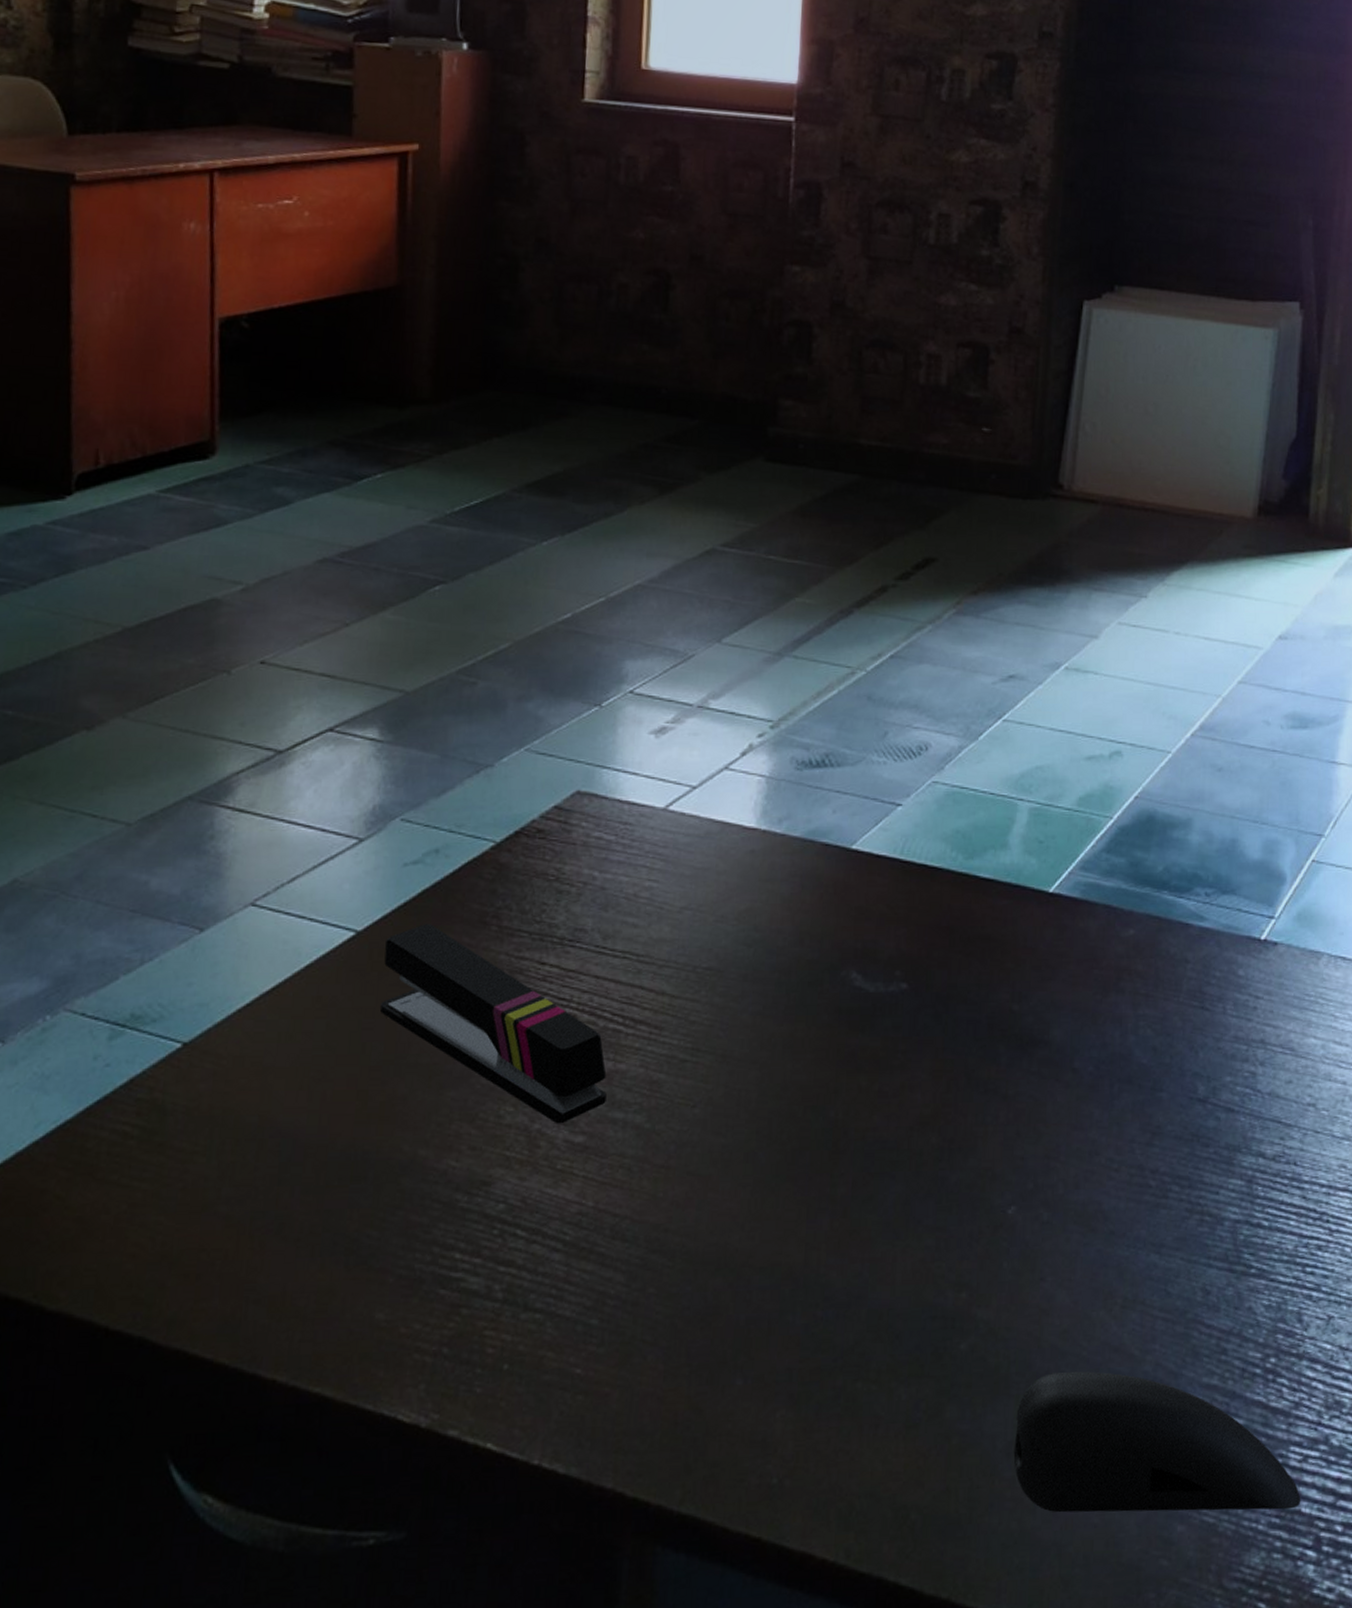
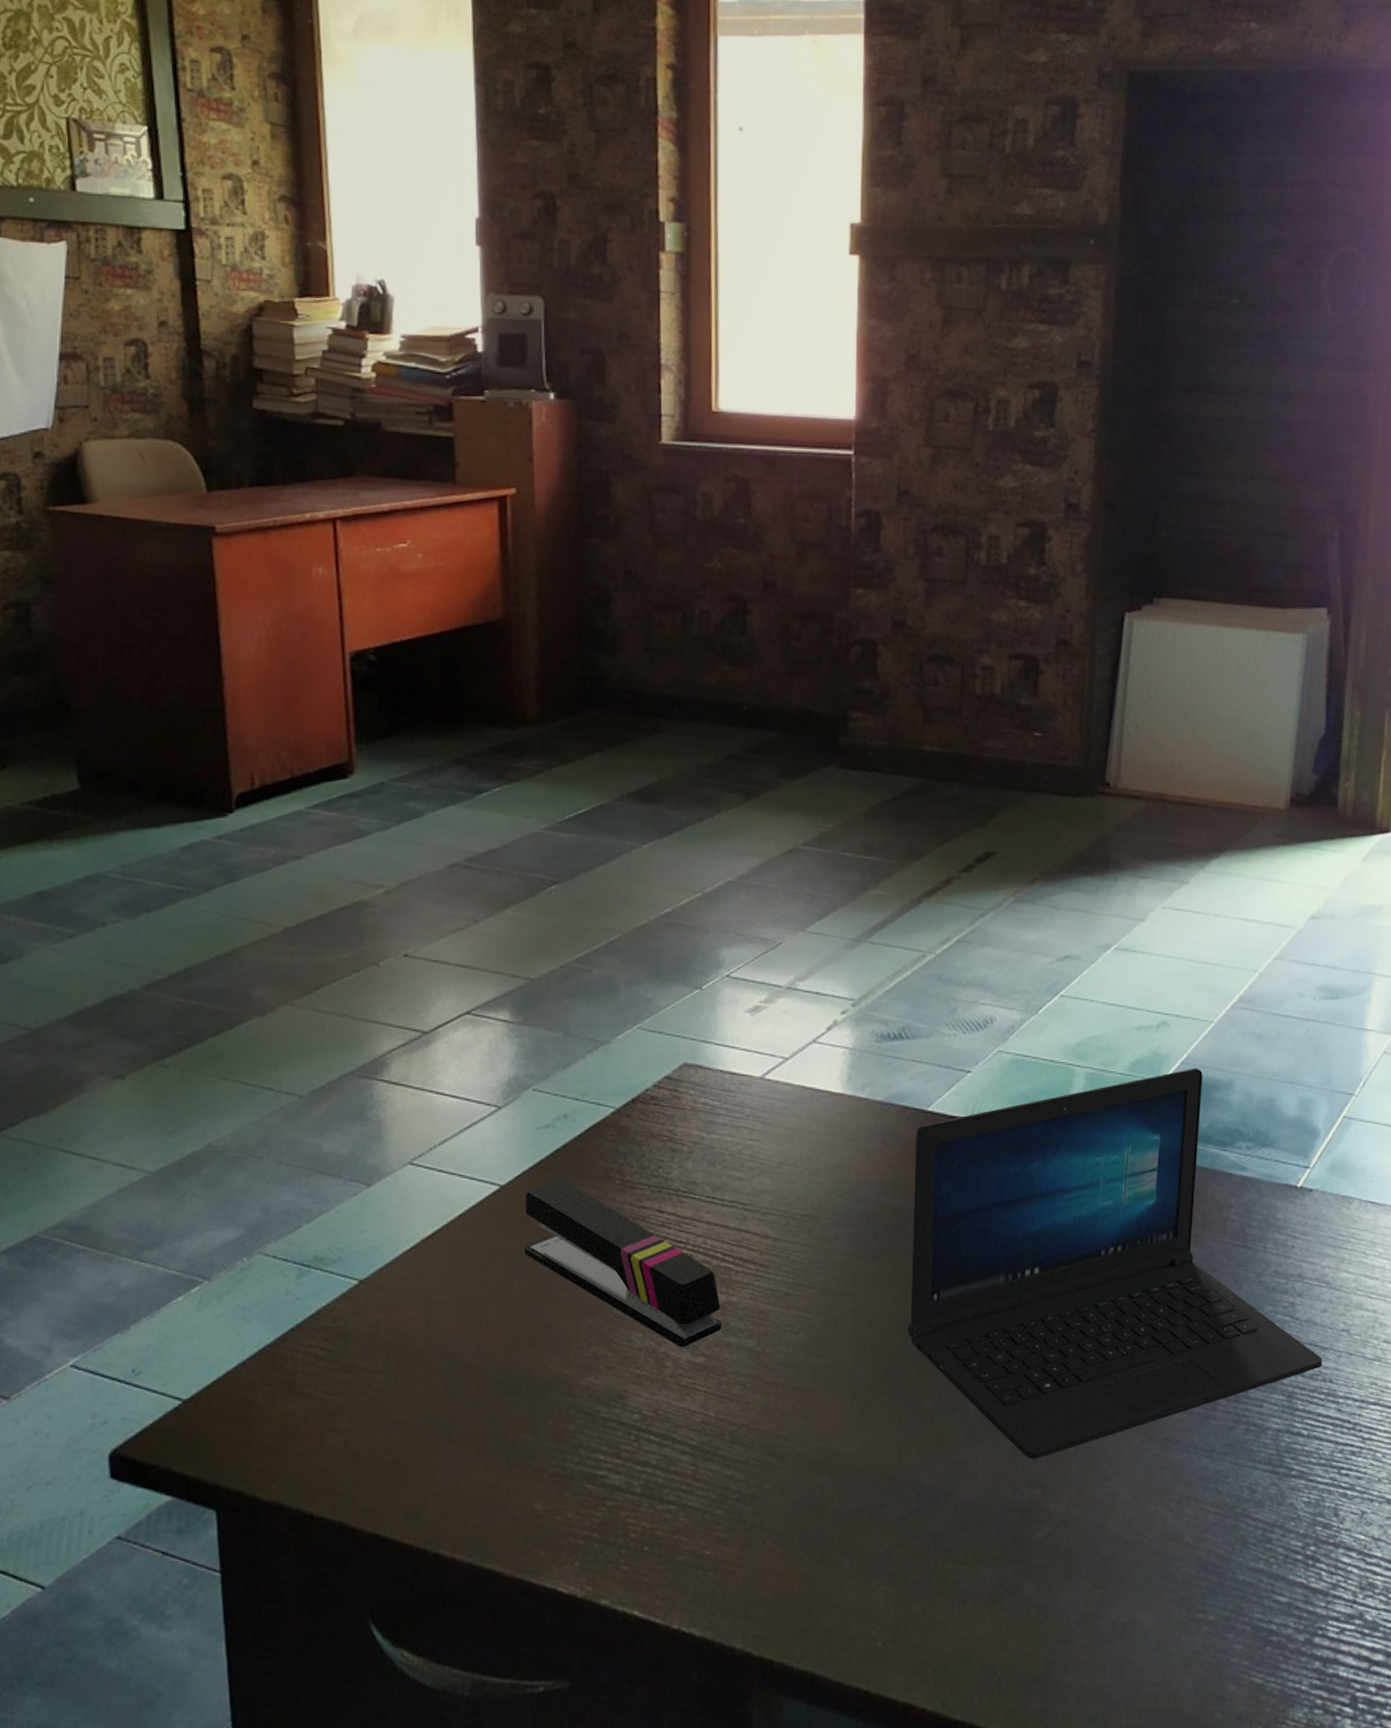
laptop: none [820,803,1286,1256] -> present [908,1068,1322,1459]
computer mouse: present [1013,1371,1301,1513] -> none [1085,1556,1339,1673]

